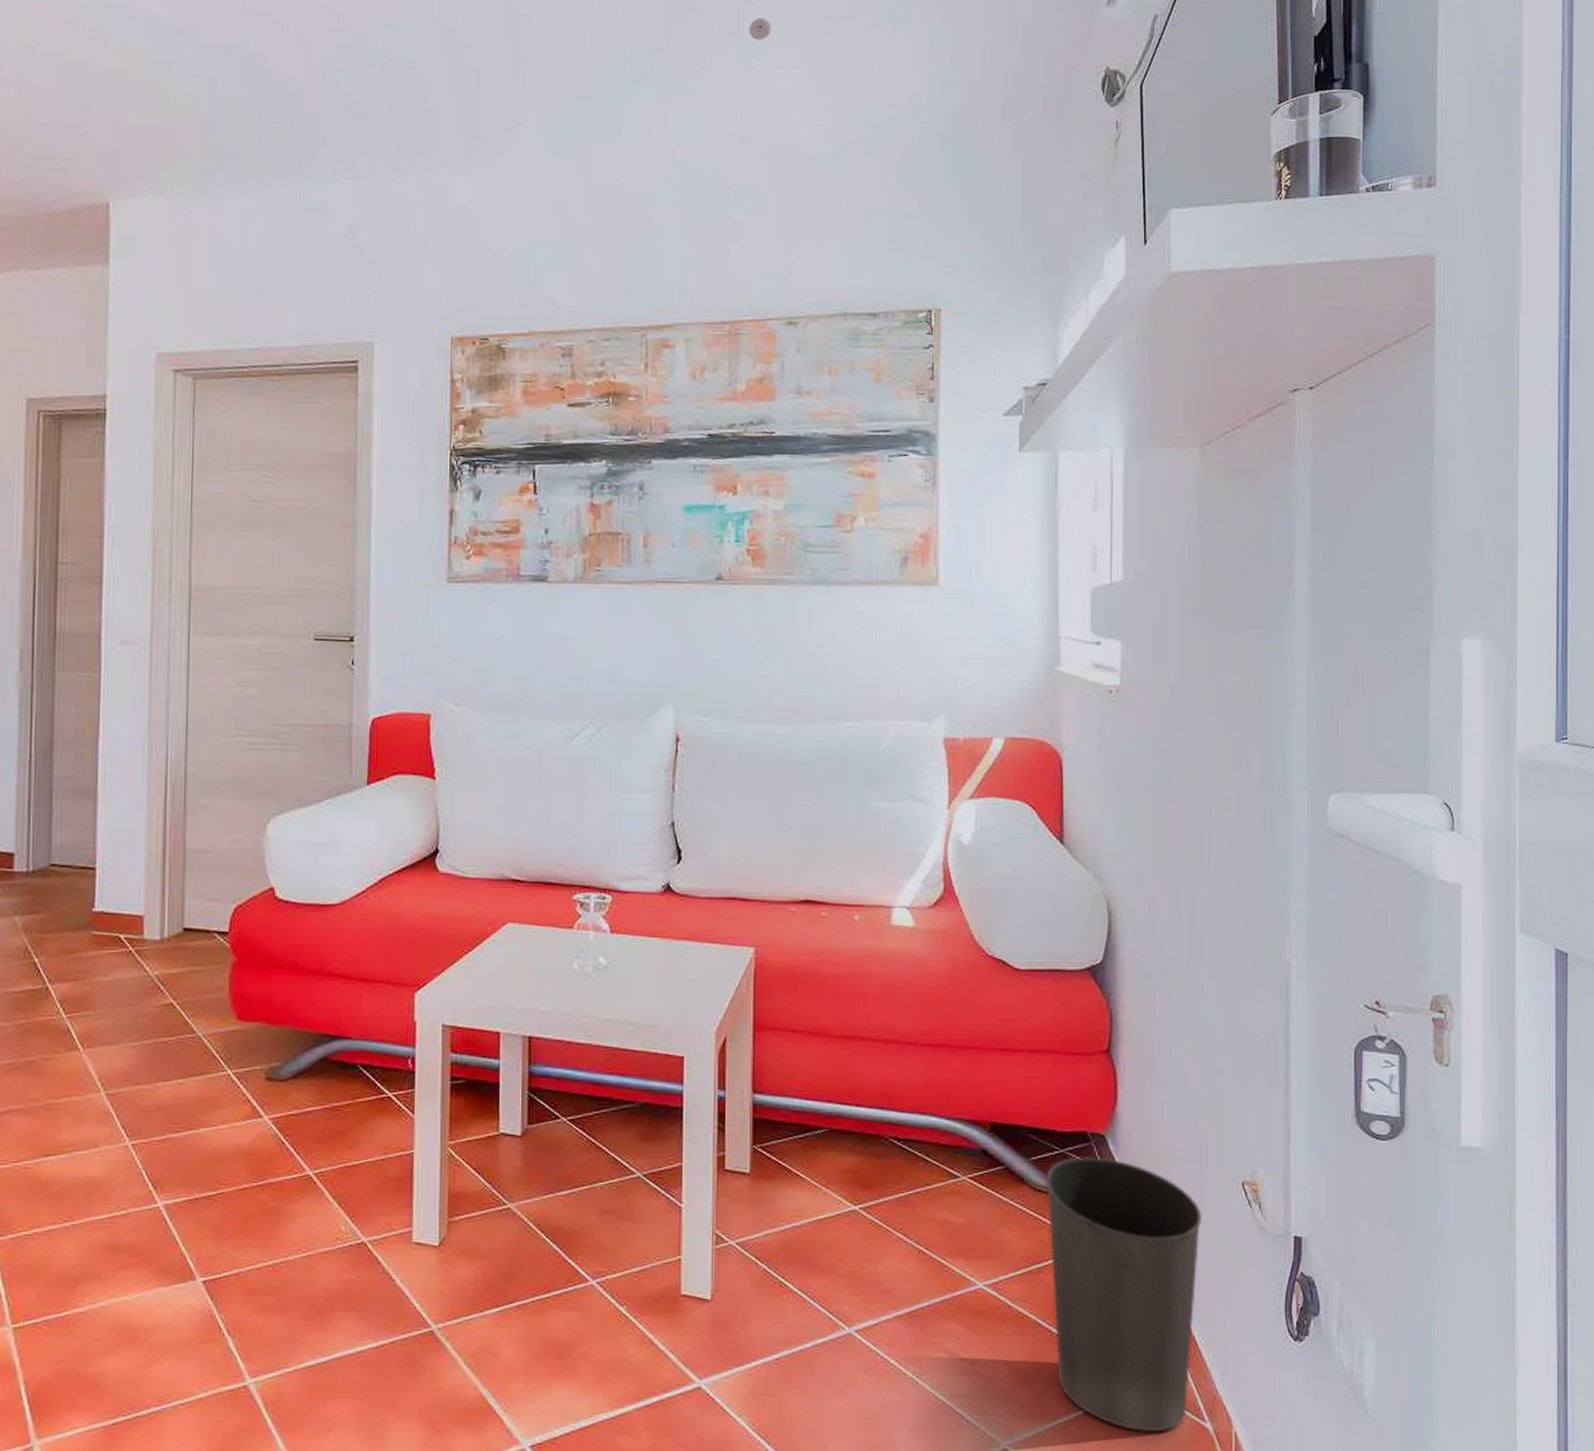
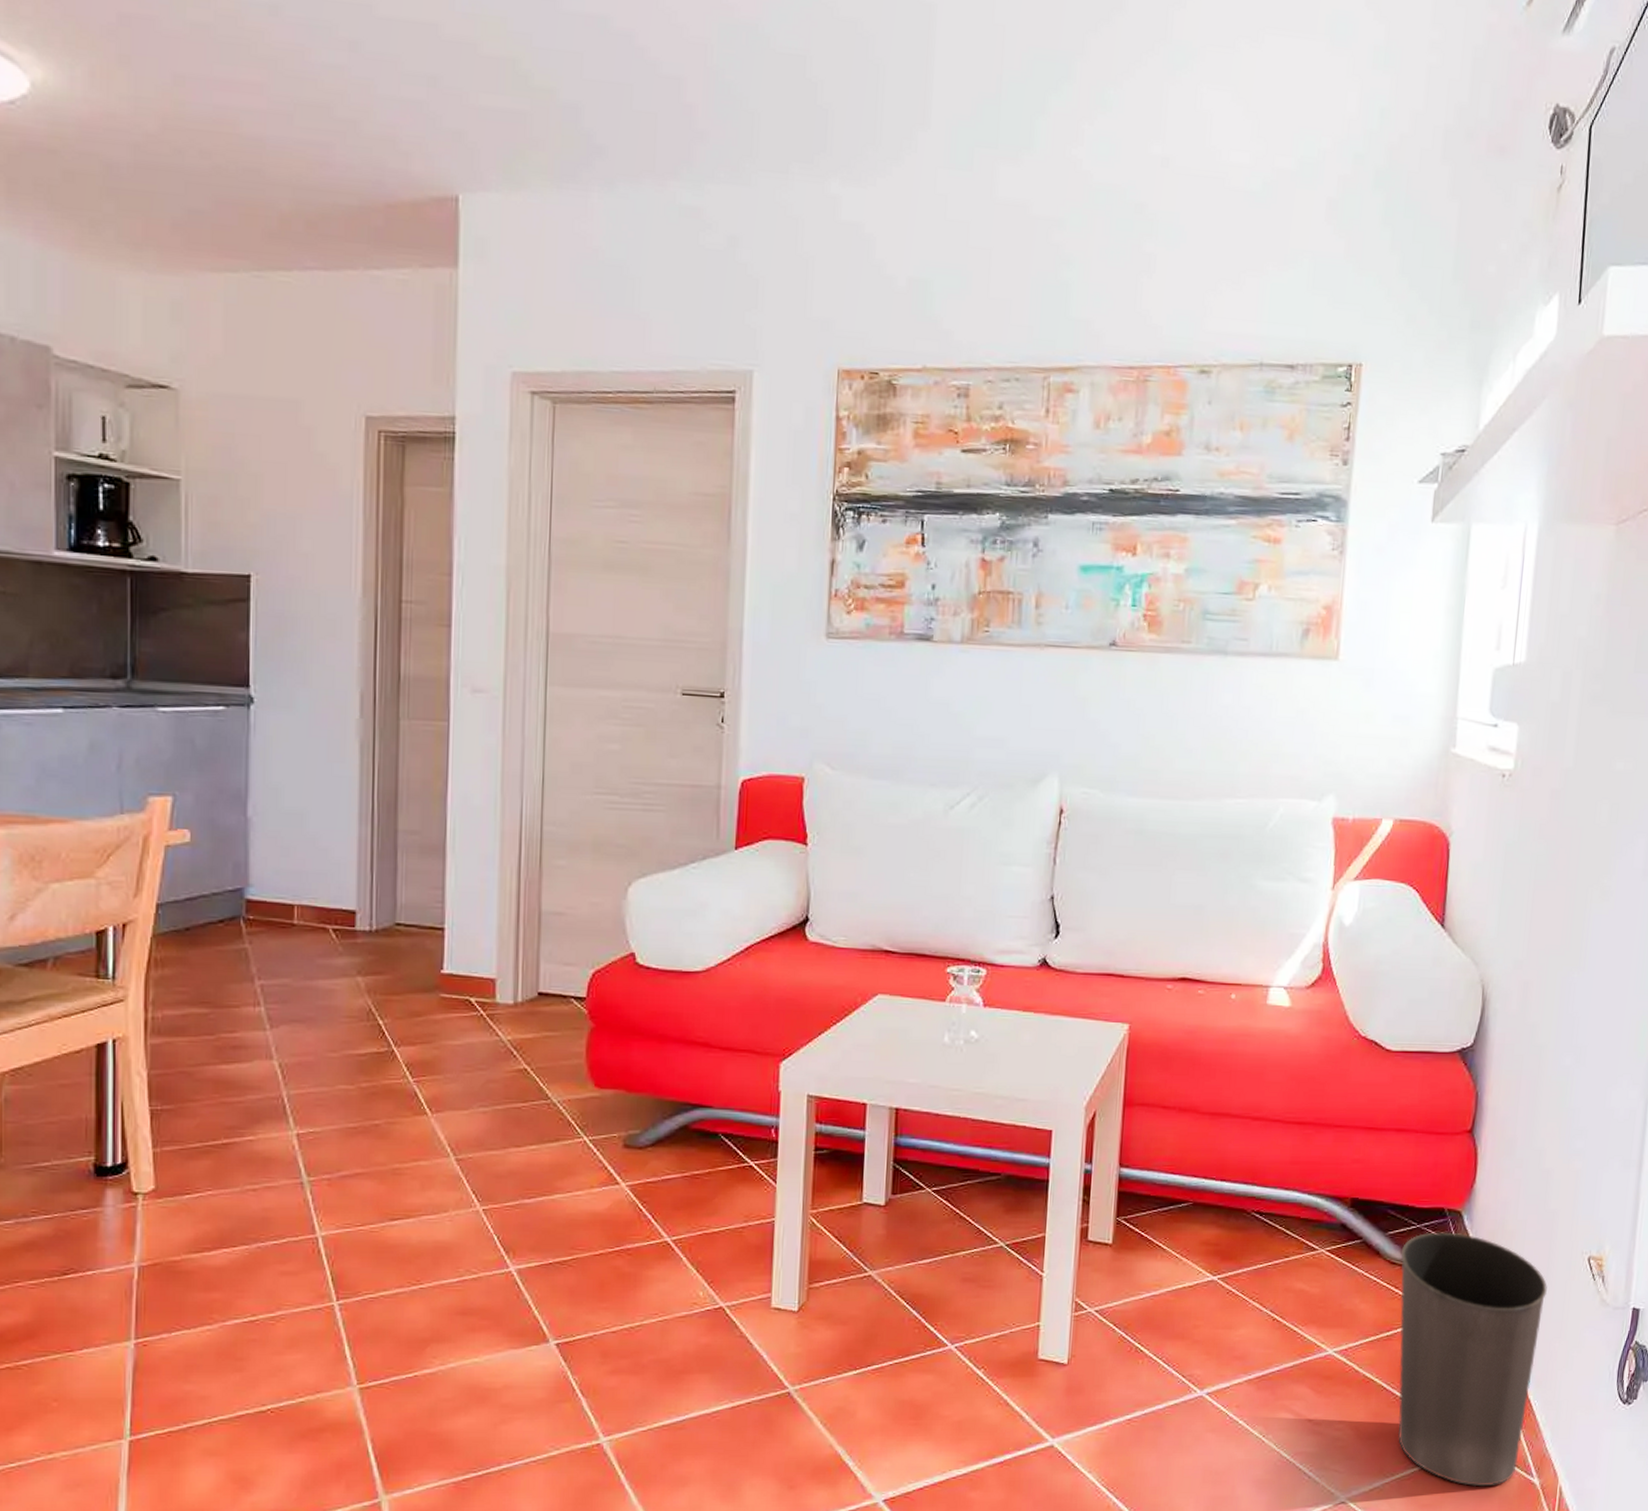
smoke detector: present [749,18,771,41] -> none [1177,23,1202,50]

